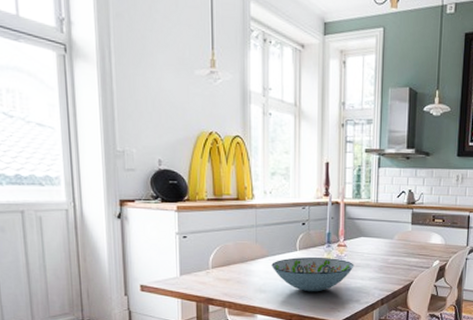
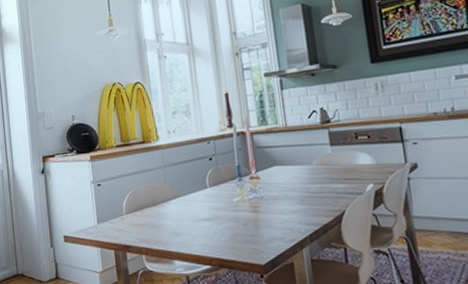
decorative bowl: present [271,257,354,292] -> none [183,192,272,233]

